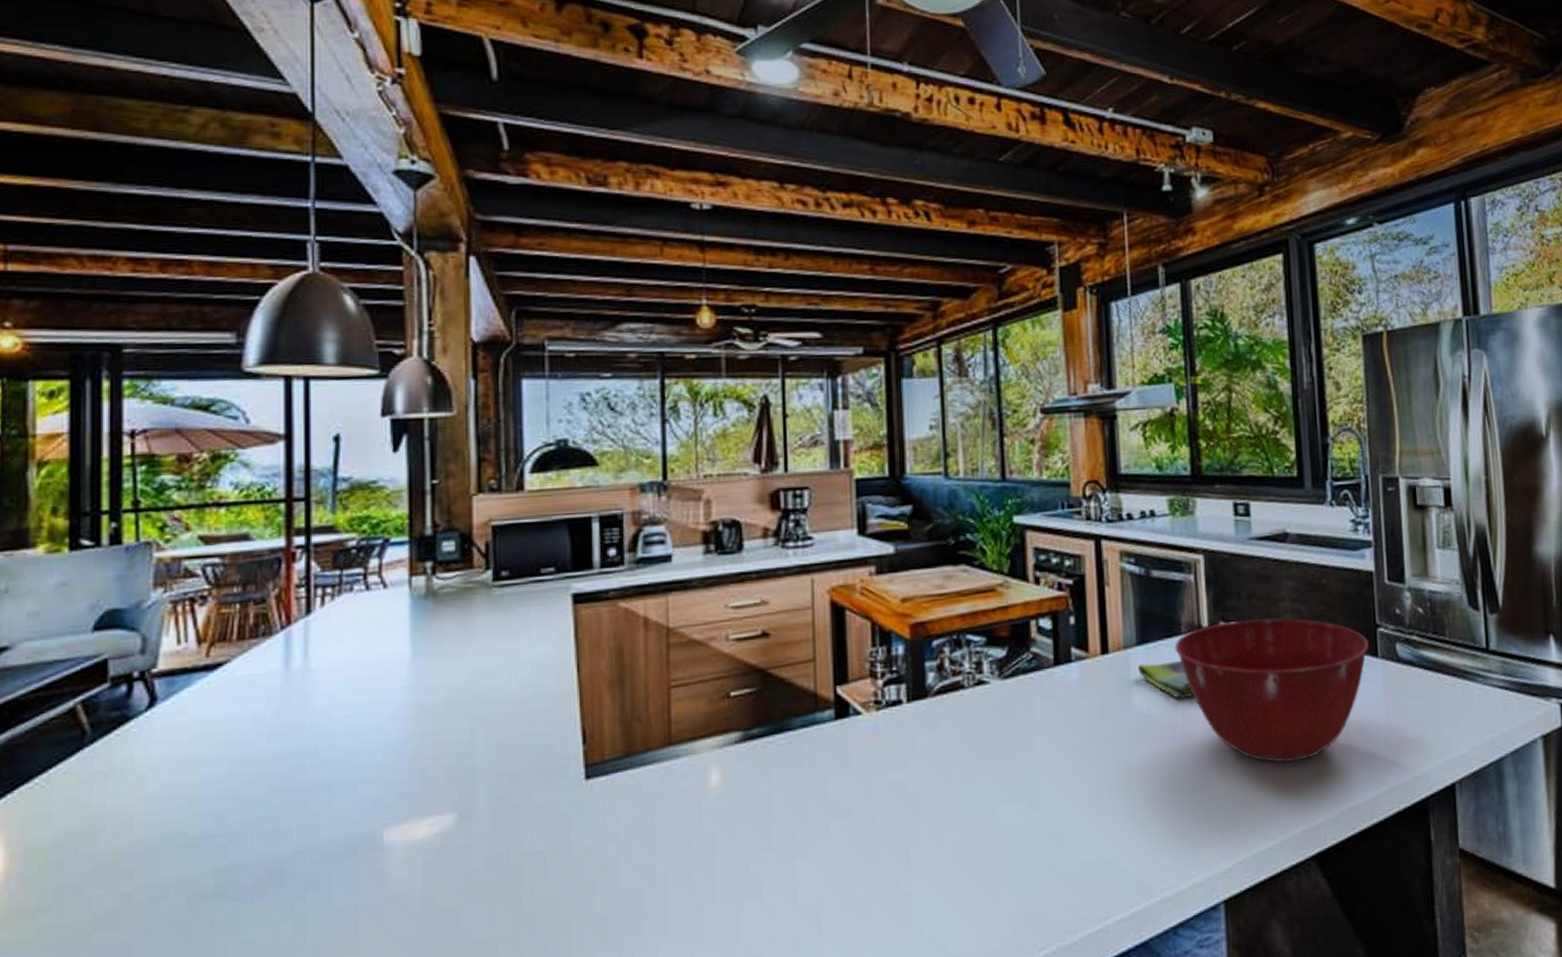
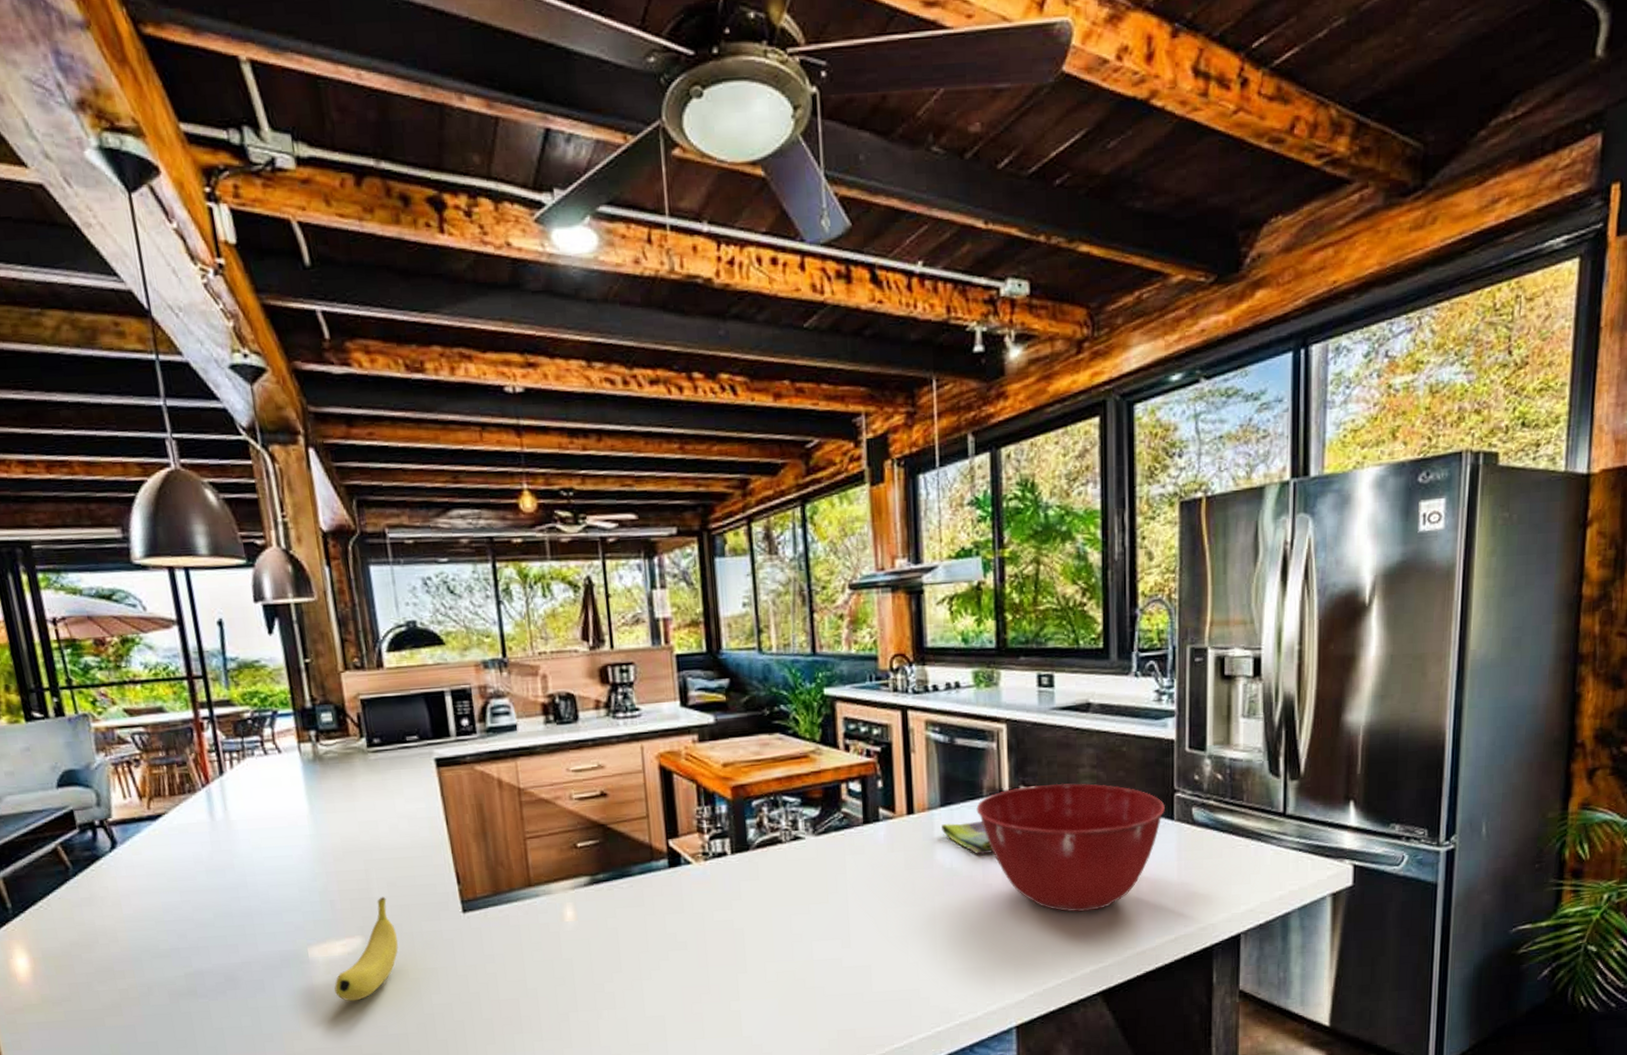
fruit: none [411,761,500,899] -> present [334,896,398,1002]

